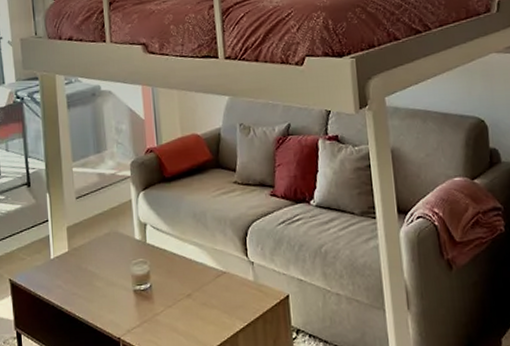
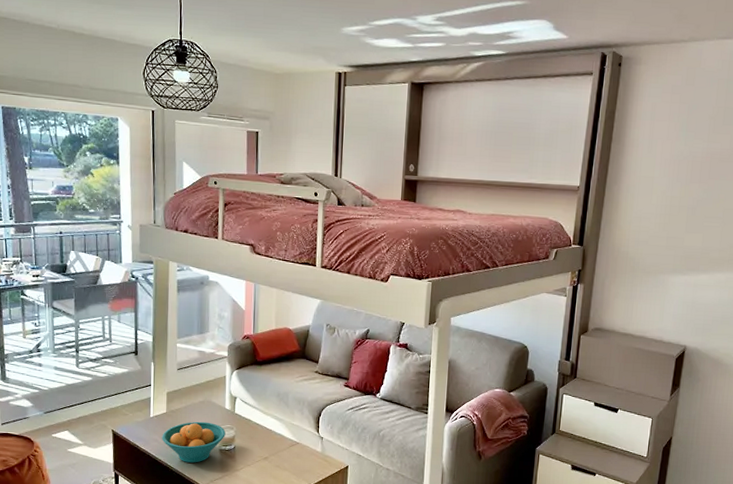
fruit bowl: none [66,257,139,310] -> present [162,421,226,463]

